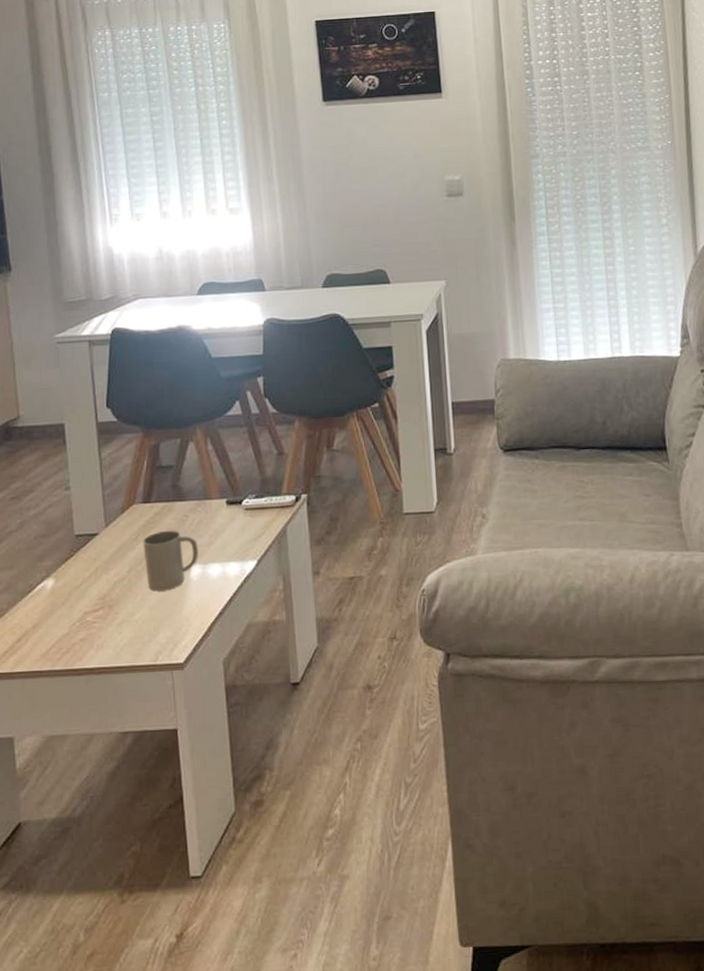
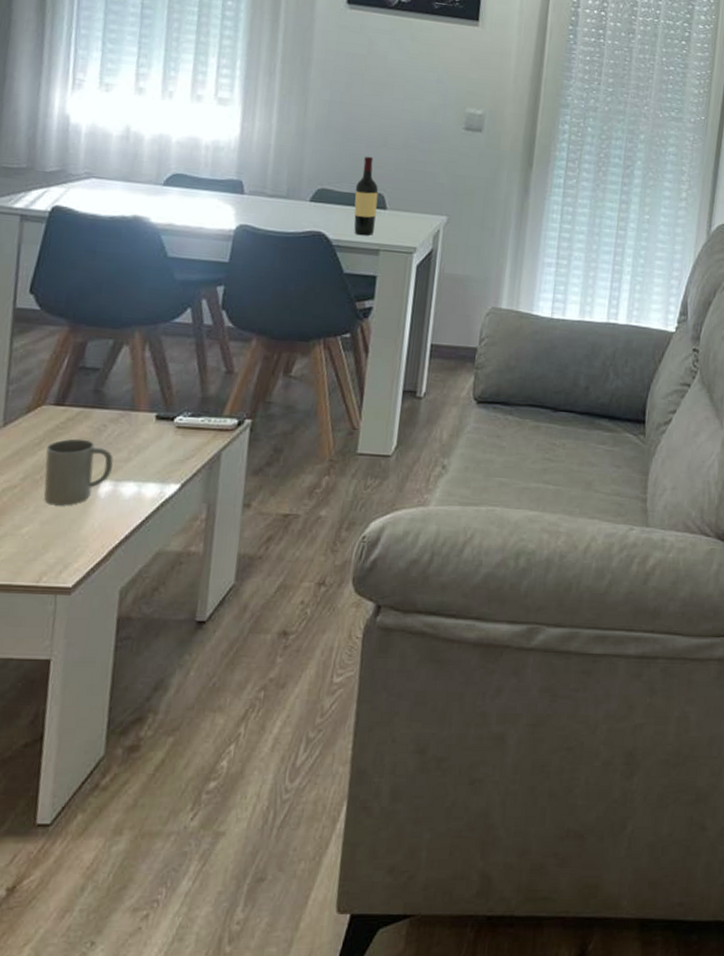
wine bottle: none [359,237,384,311] -> present [353,156,379,235]

